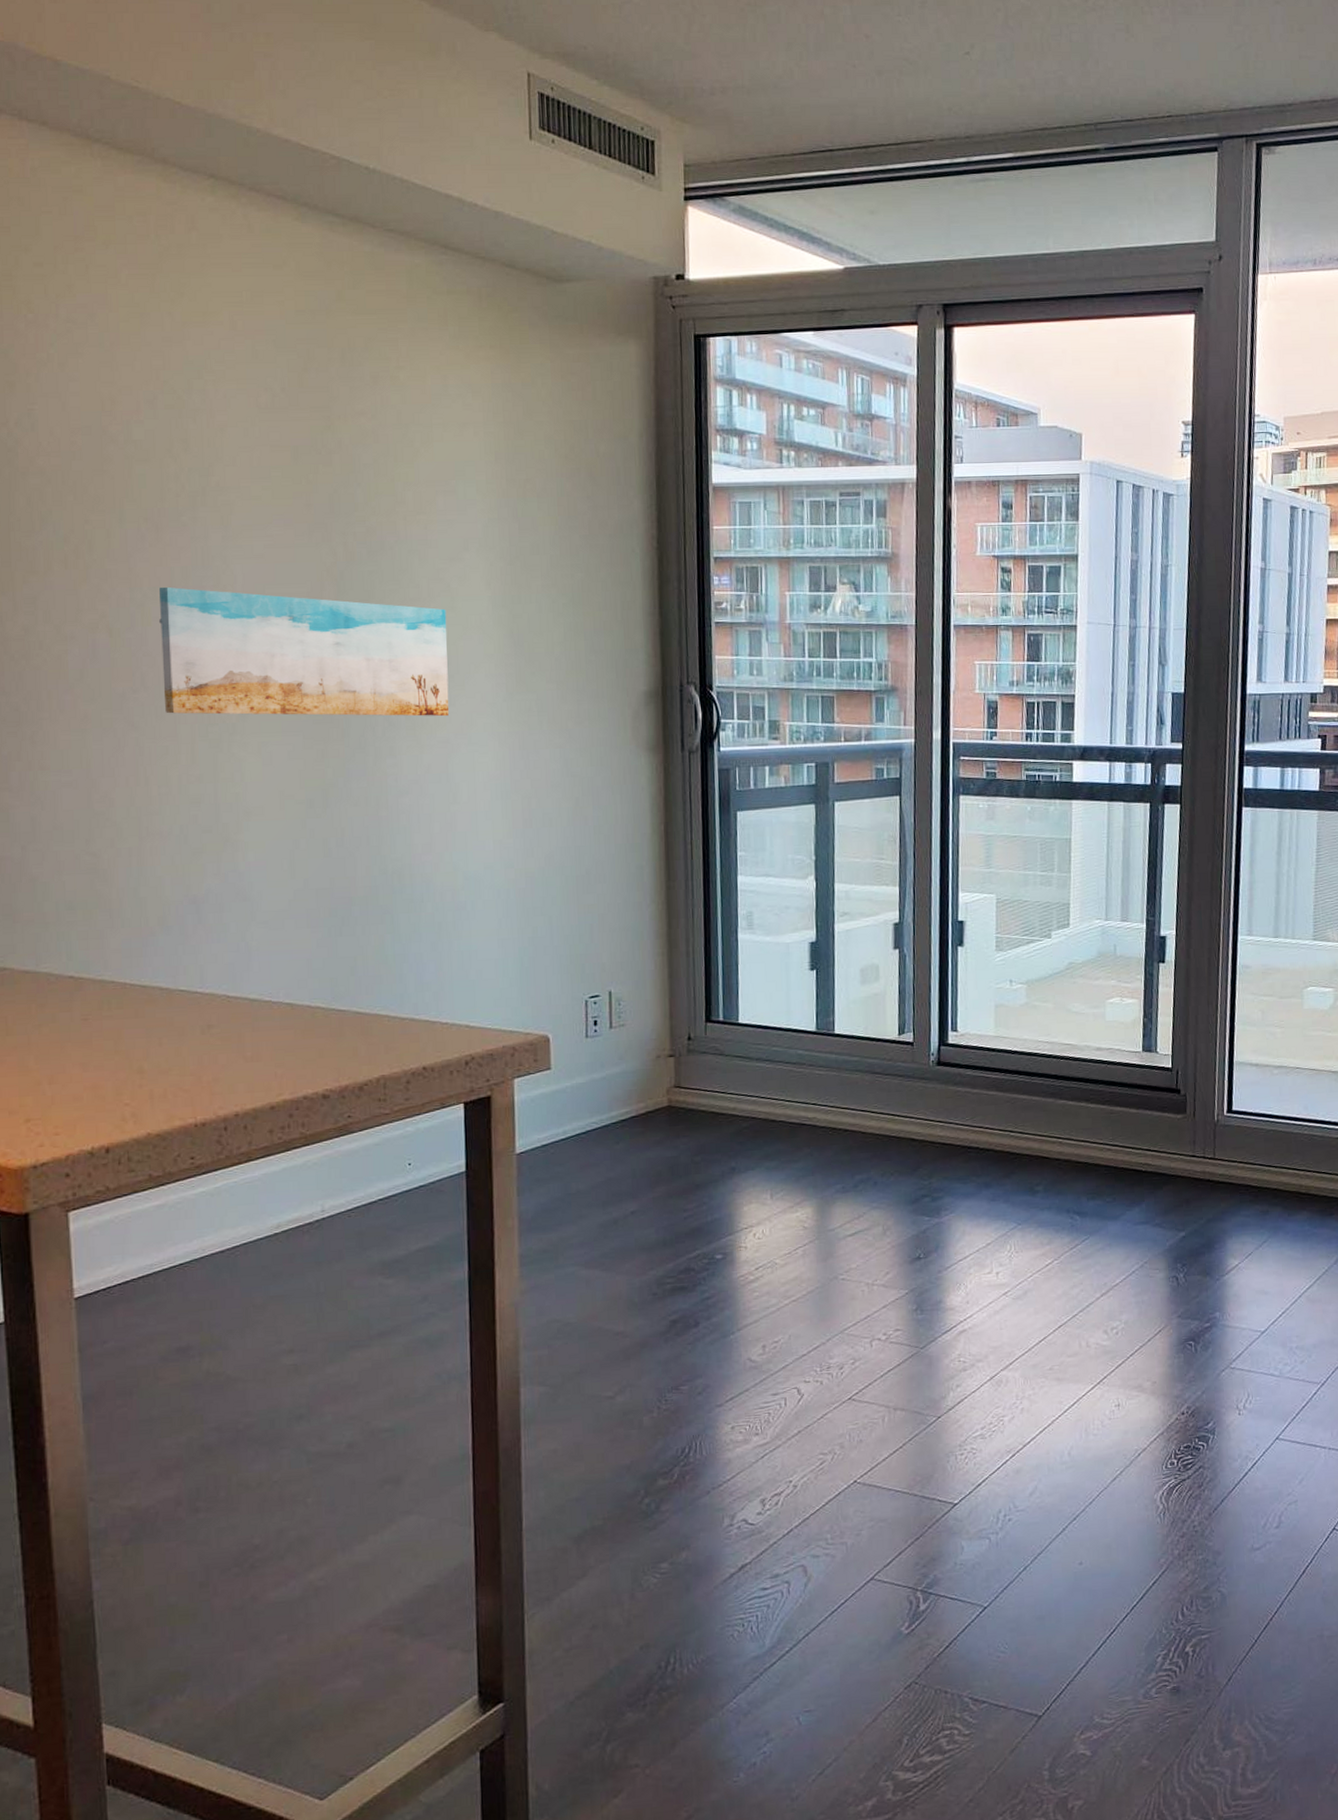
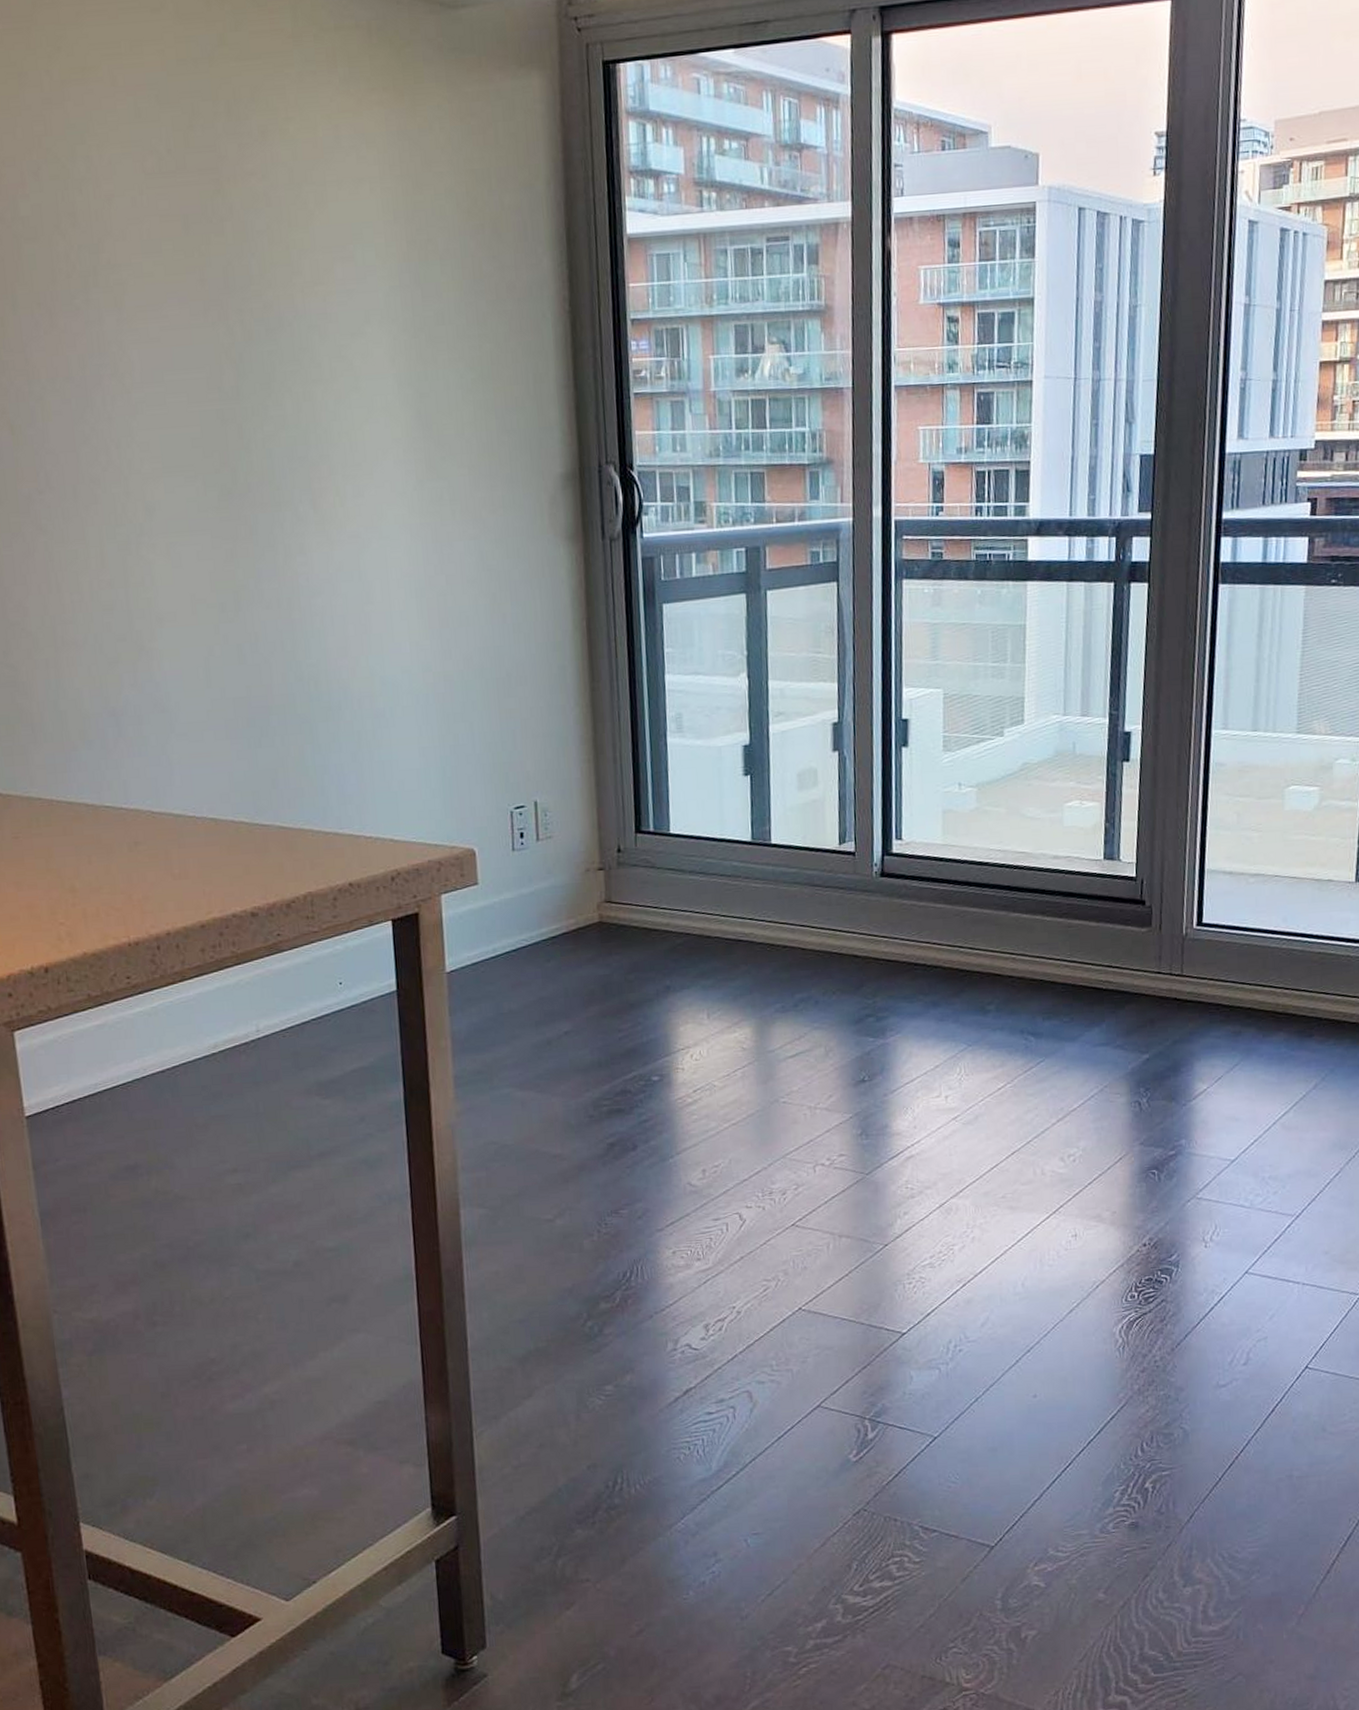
wall art: present [159,586,449,717] -> none [57,377,358,516]

